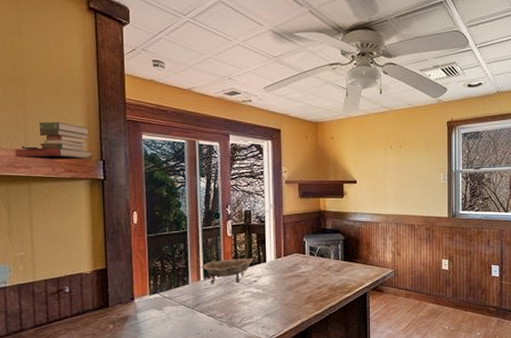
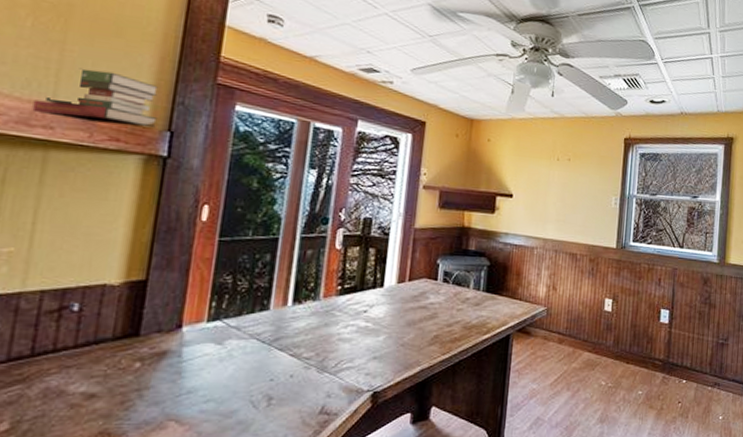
decorative bowl: present [200,258,254,284] -> none [290,279,368,312]

